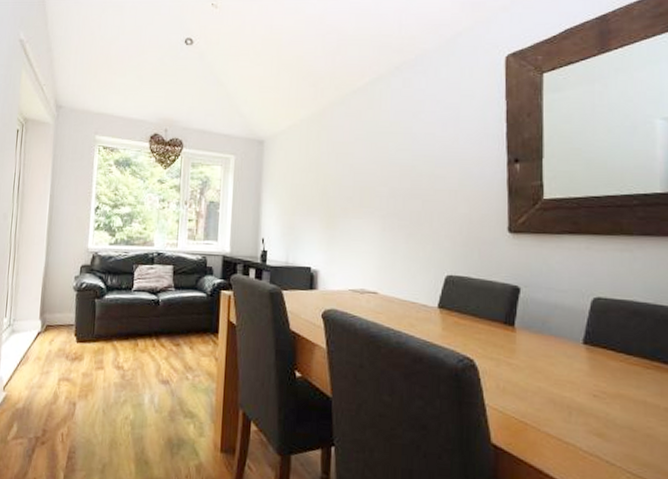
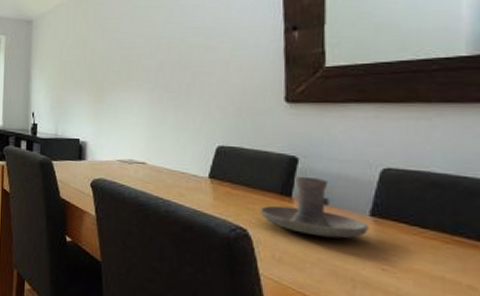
candle holder: none [486,306,582,367] -> present [261,177,369,239]

